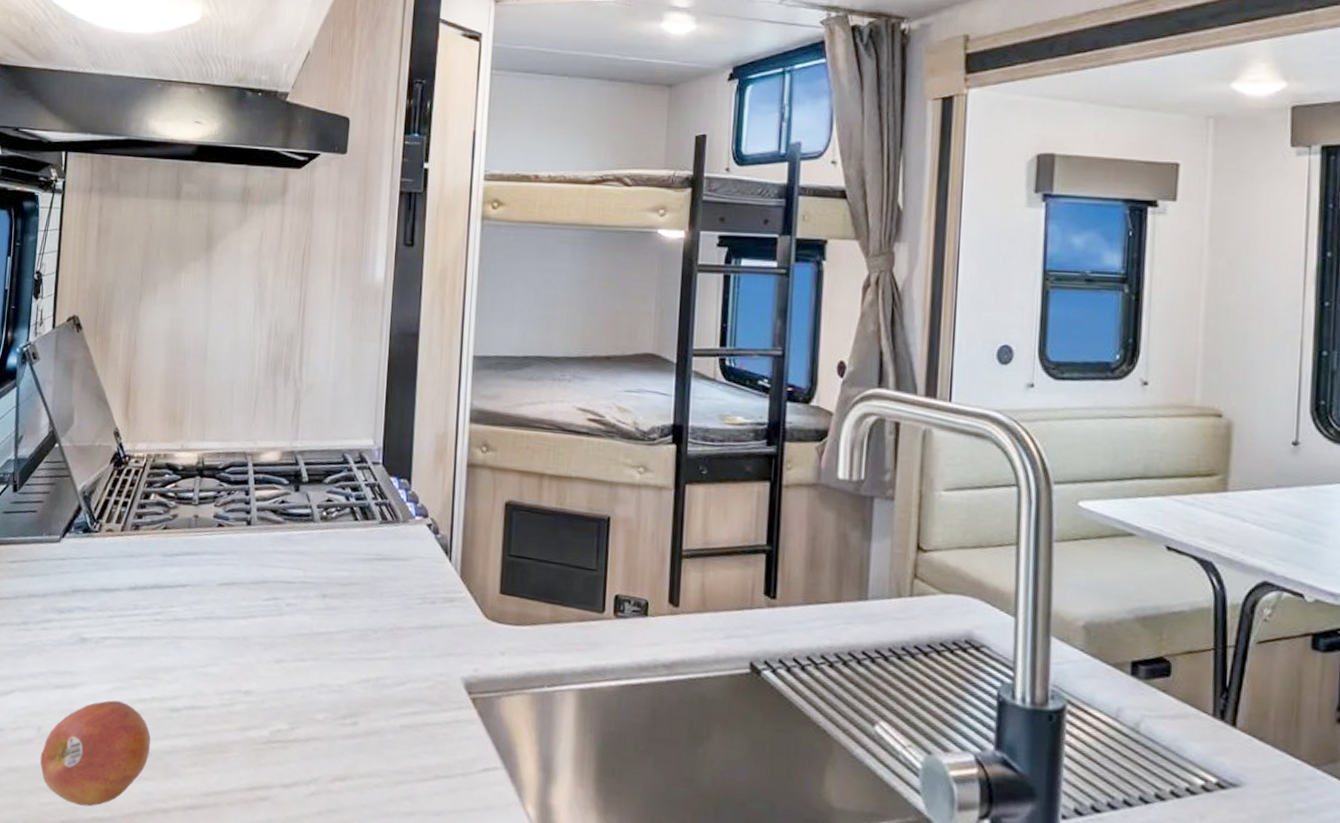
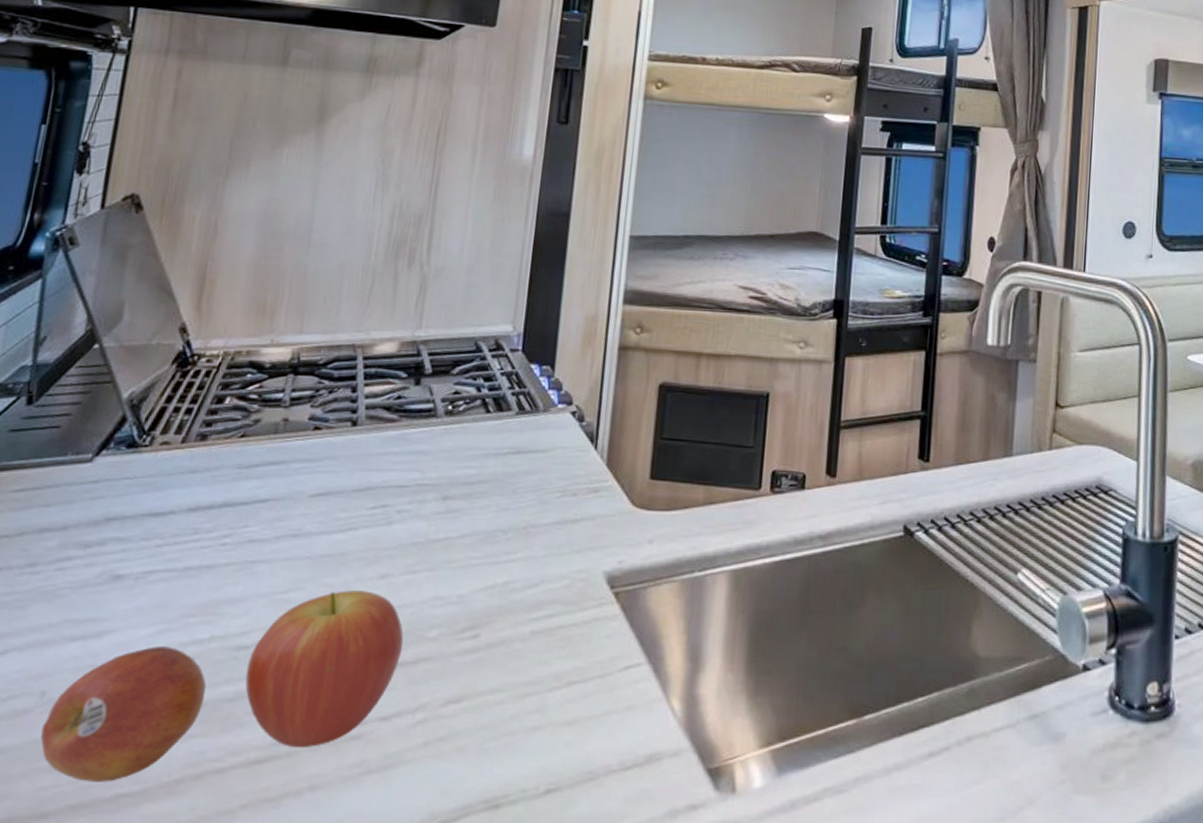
fruit: none [178,670,297,802] -> present [245,590,404,748]

